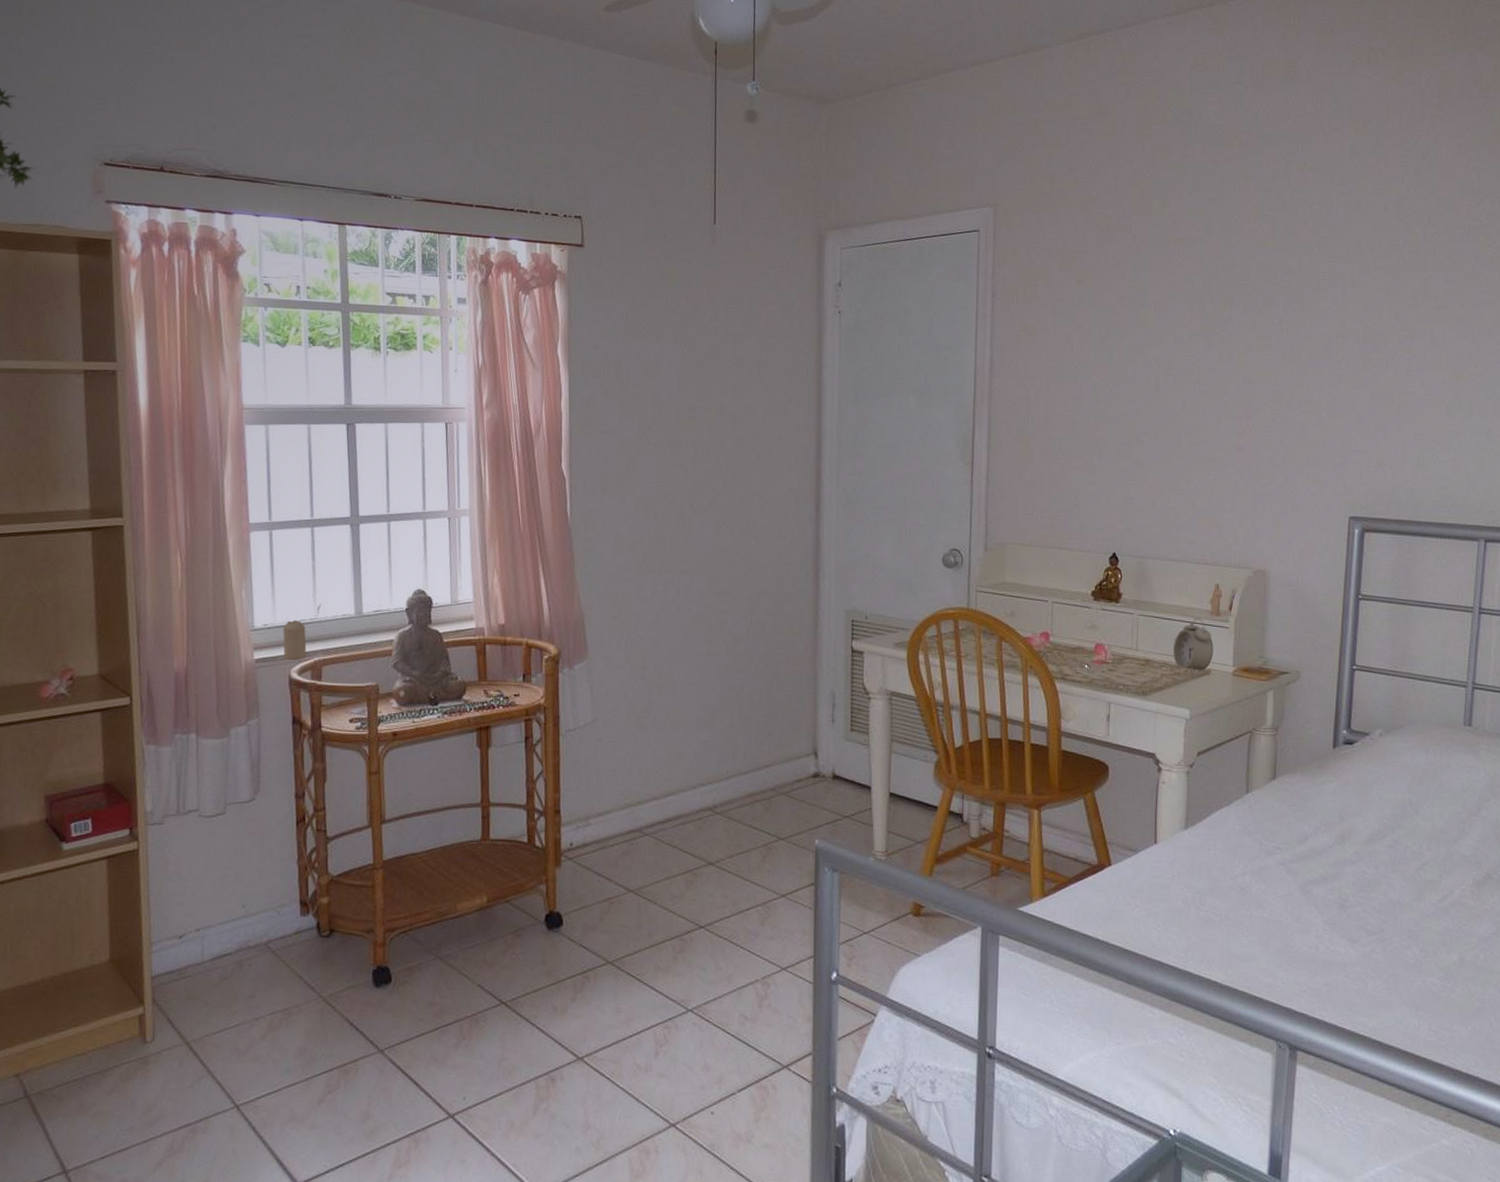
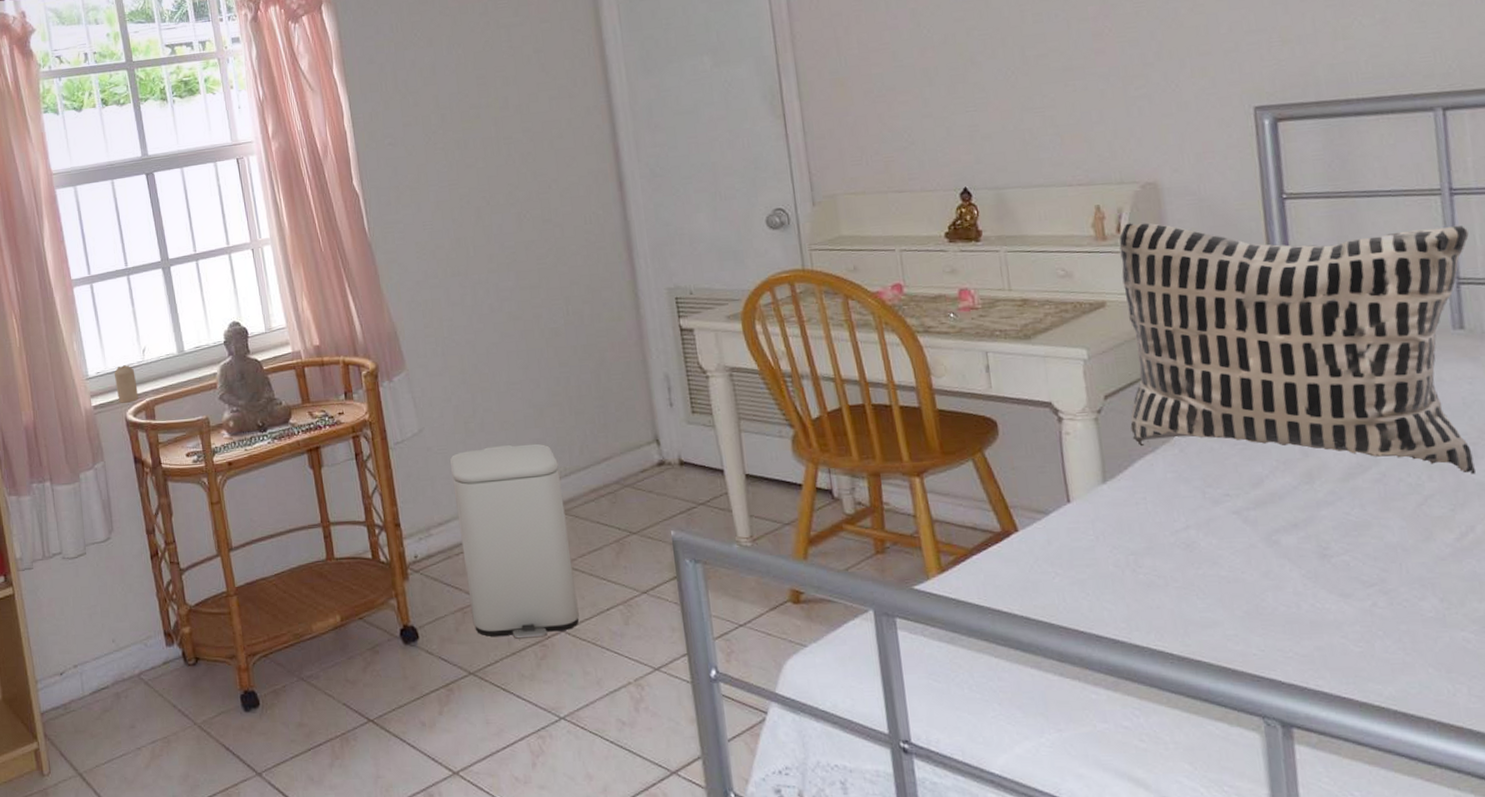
pedal bin: none [617,743,722,933] -> present [449,443,579,640]
alarm clock: present [1173,618,1214,674] -> none [1054,246,1106,309]
cushion: none [1213,603,1487,848] -> present [1119,222,1476,475]

